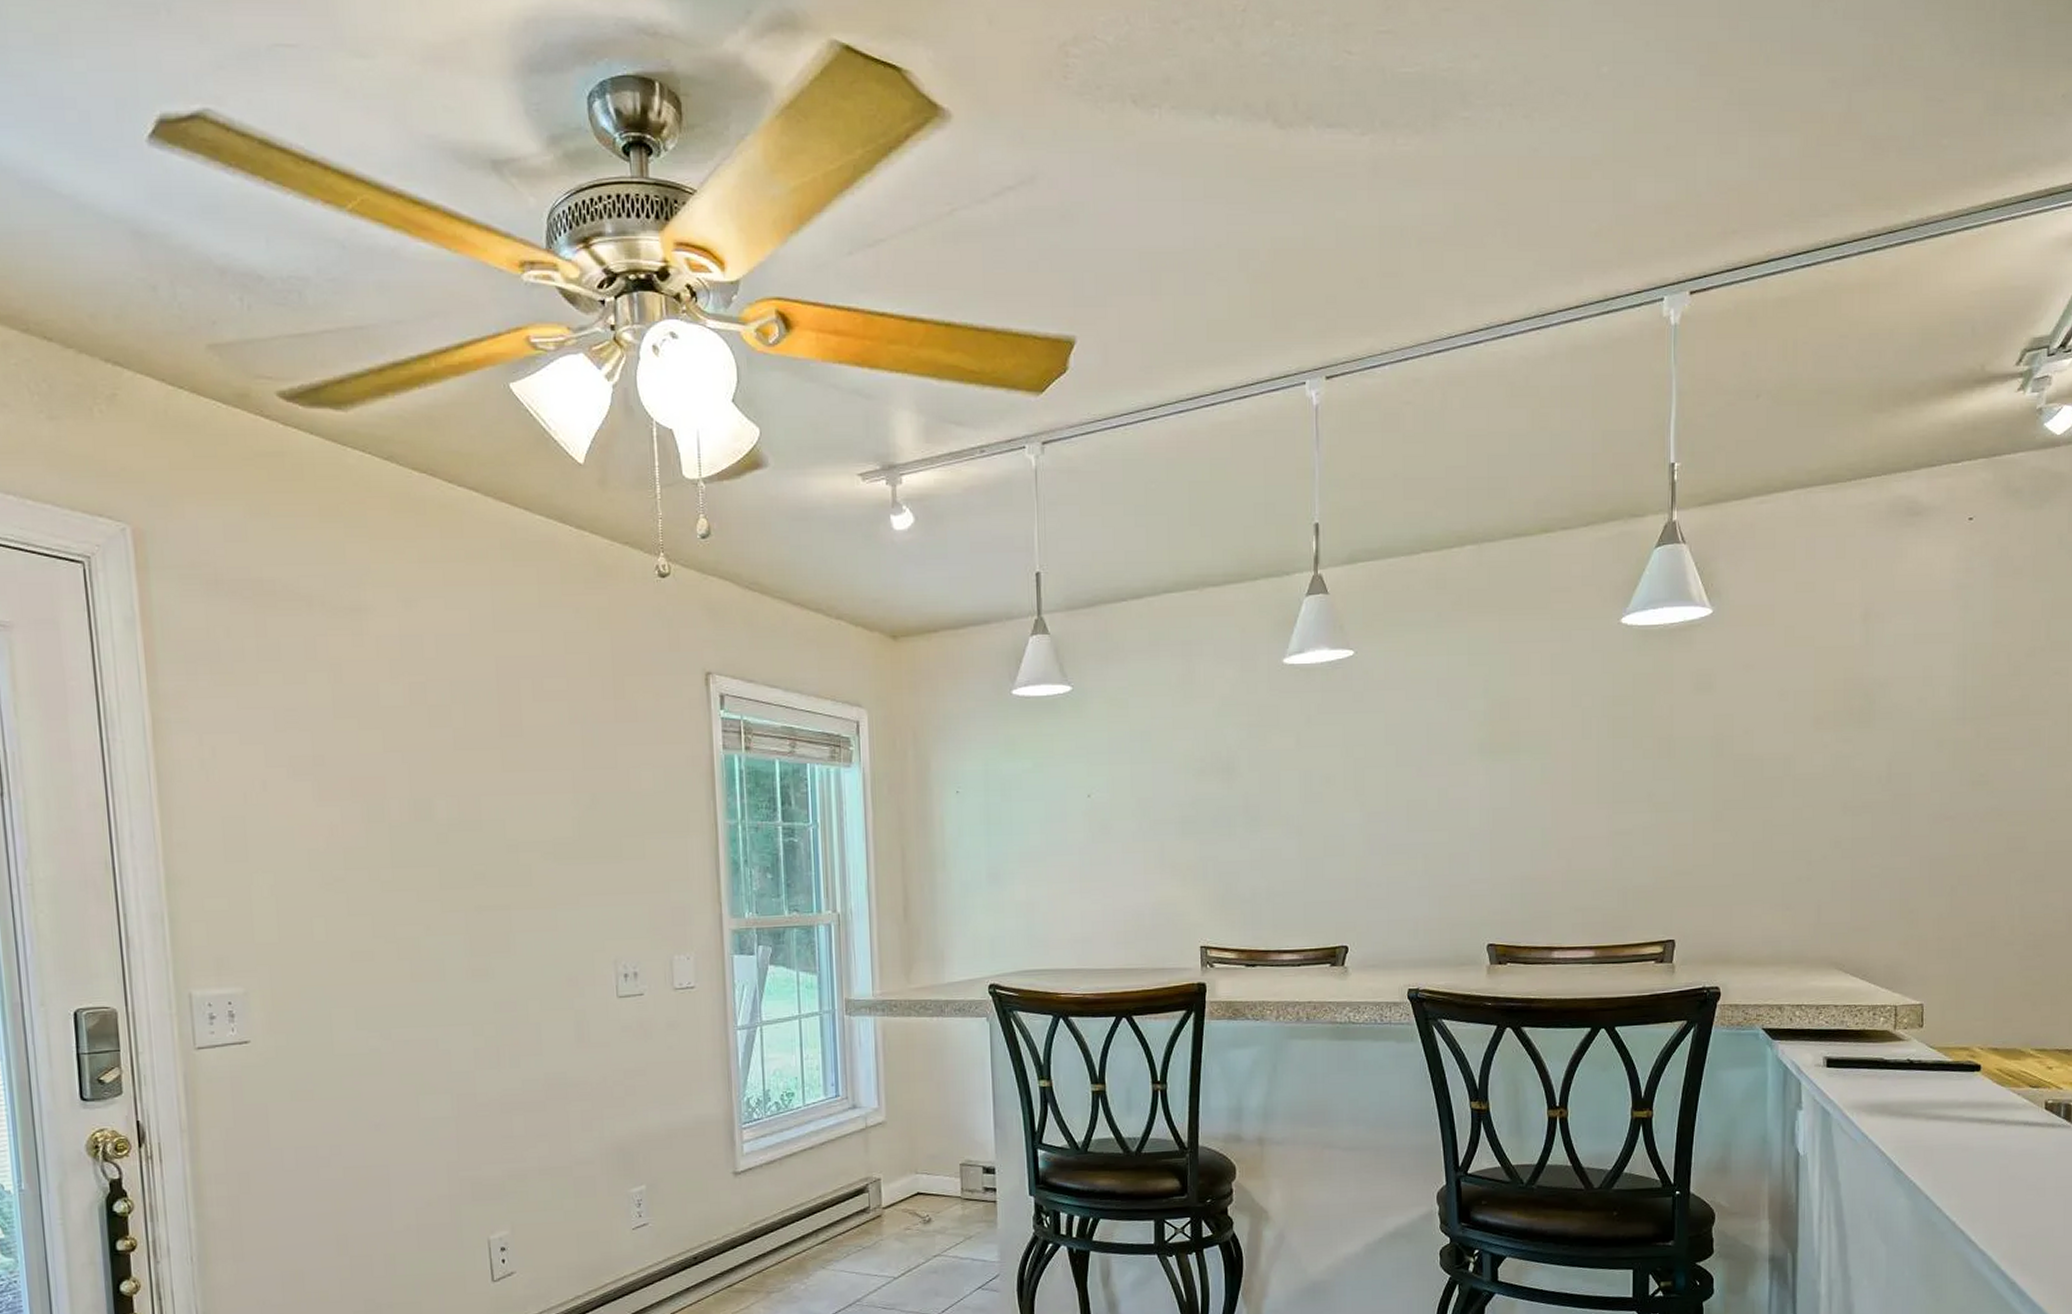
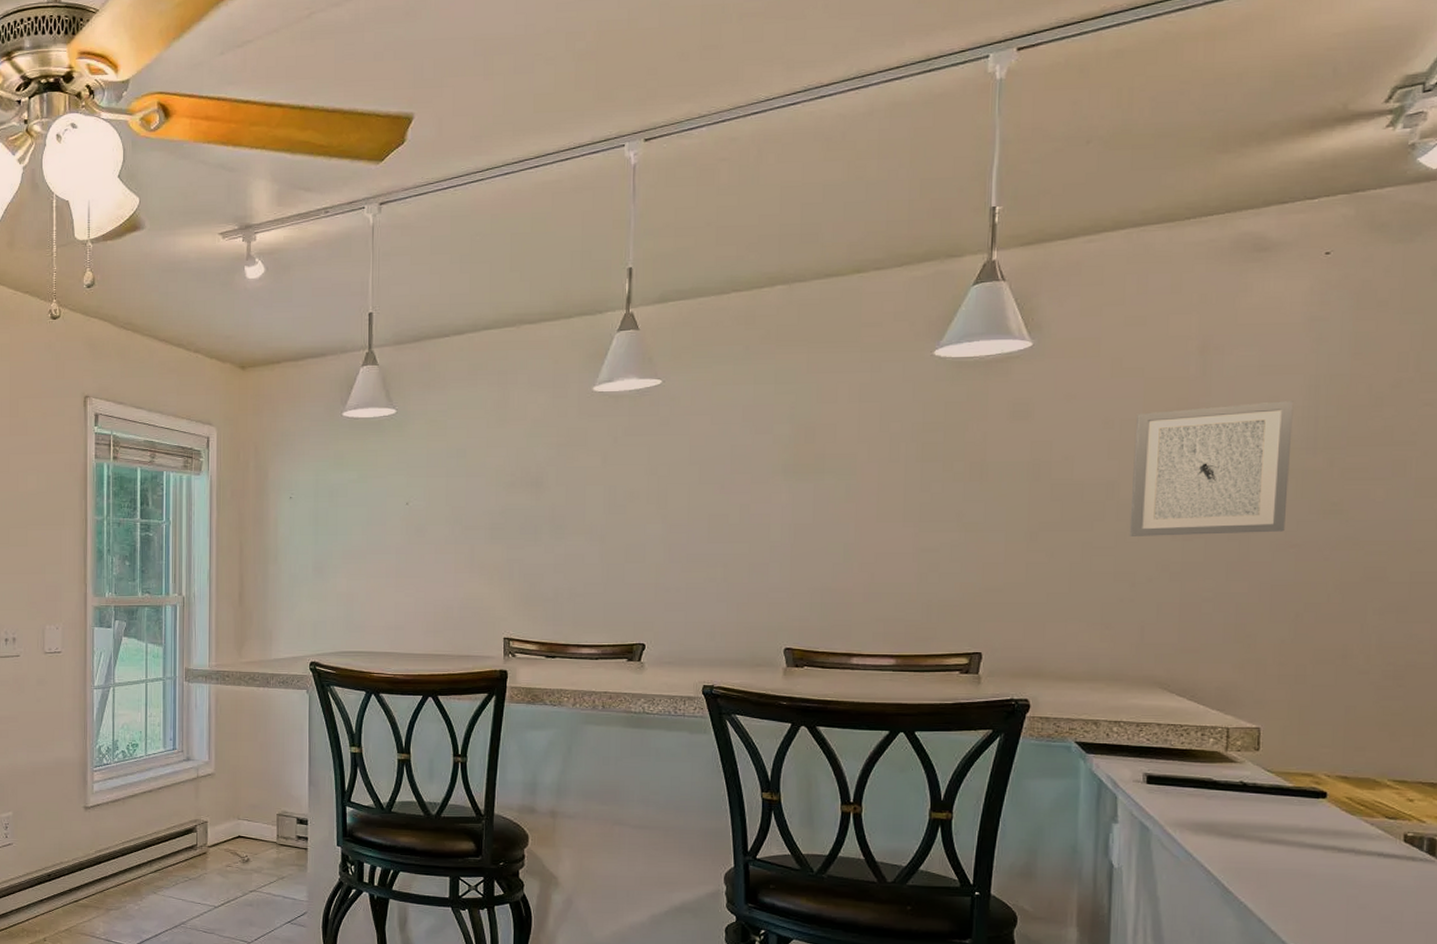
wall art: none [1805,670,1945,813] -> present [1129,401,1294,536]

